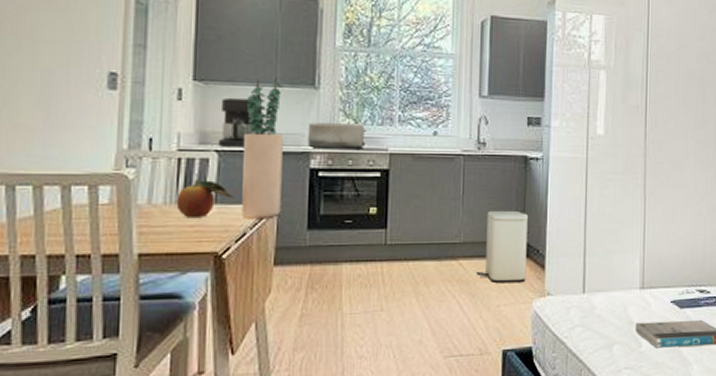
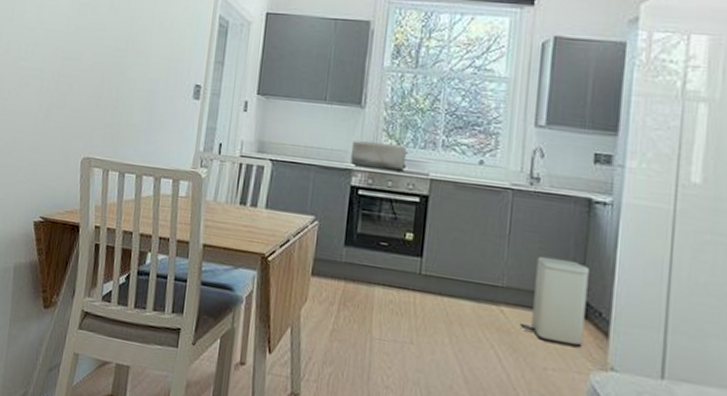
fruit: present [176,173,235,217] -> none [235,178,283,220]
coffee maker: present [219,98,261,147] -> none [273,112,310,159]
vase: present [242,76,283,220] -> none [287,94,331,230]

